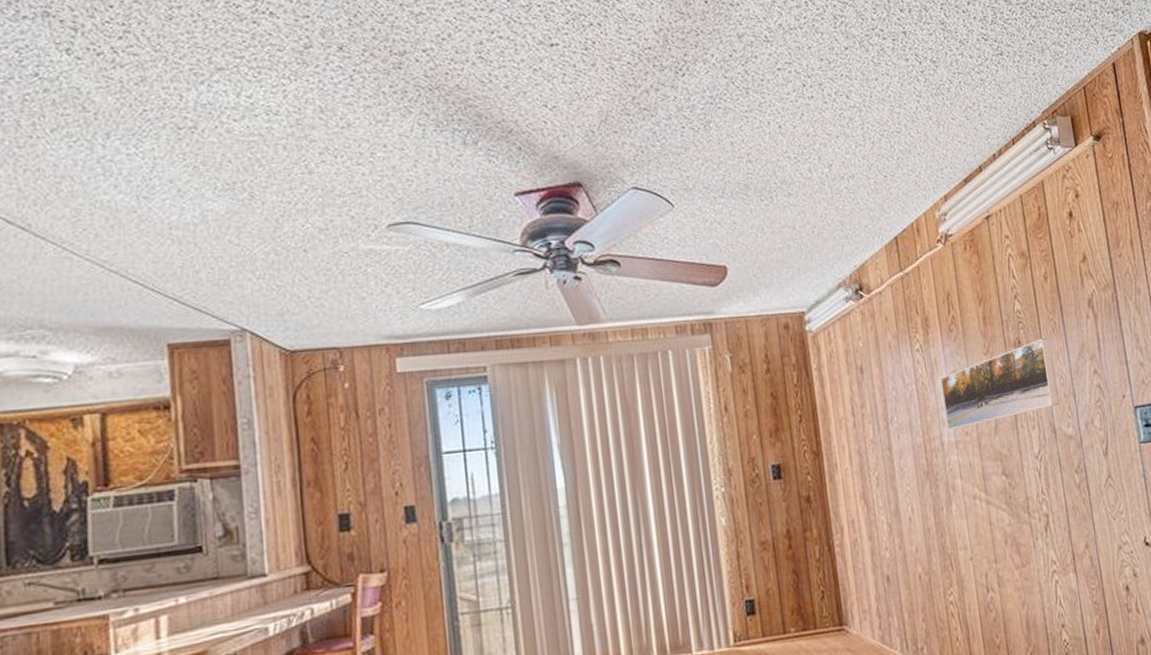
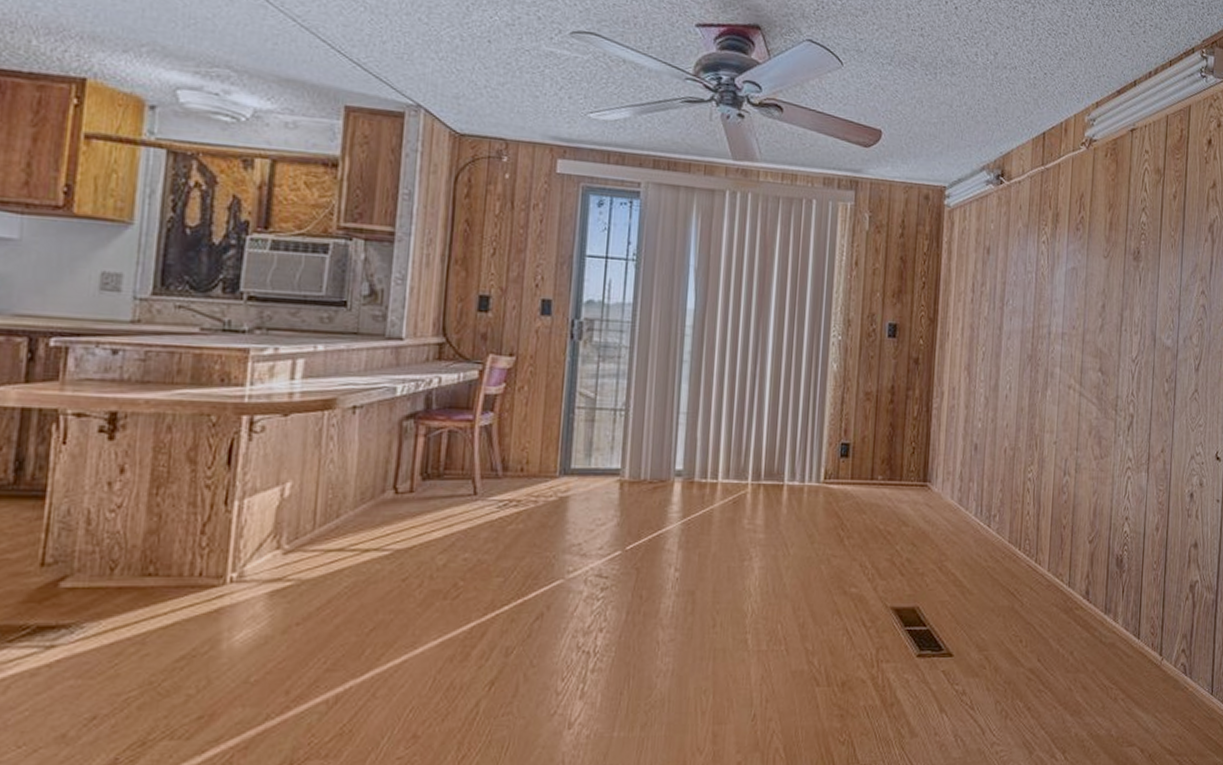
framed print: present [940,338,1060,430] -> none [1056,252,1168,322]

